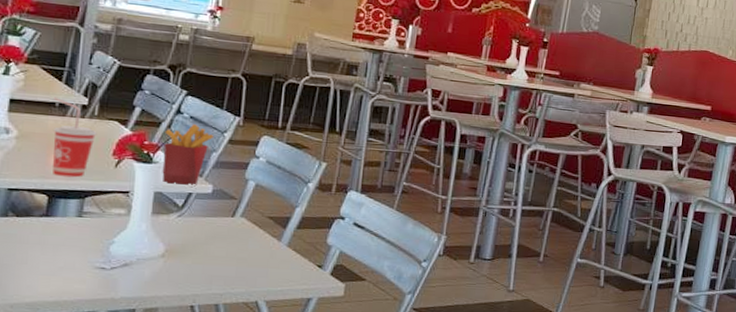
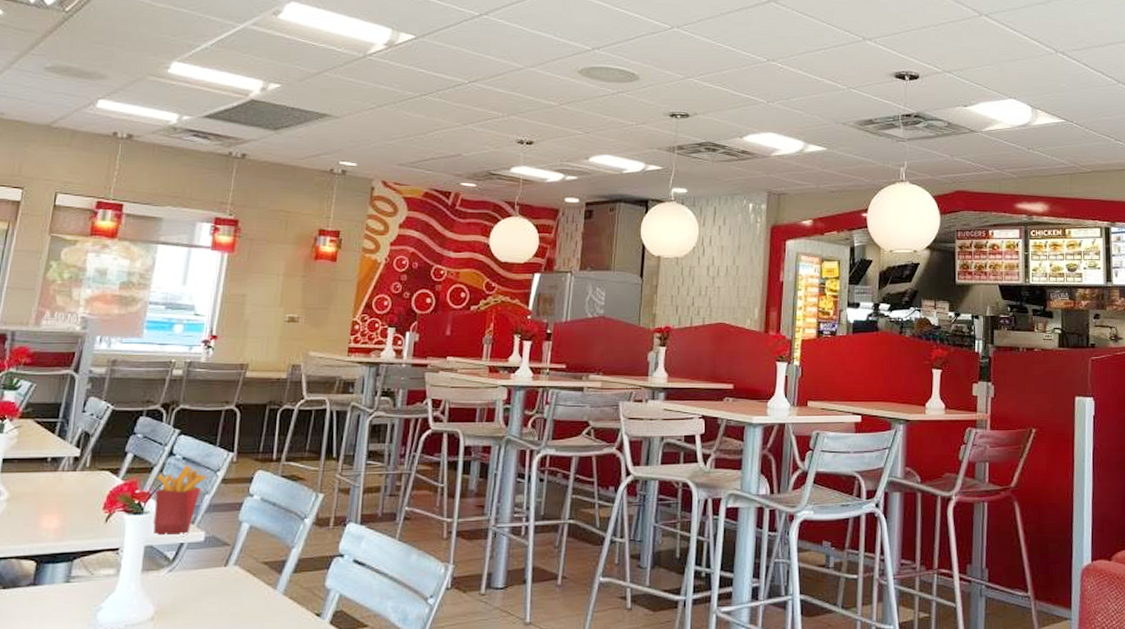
beverage cup: present [52,96,97,178] -> none [42,451,88,539]

